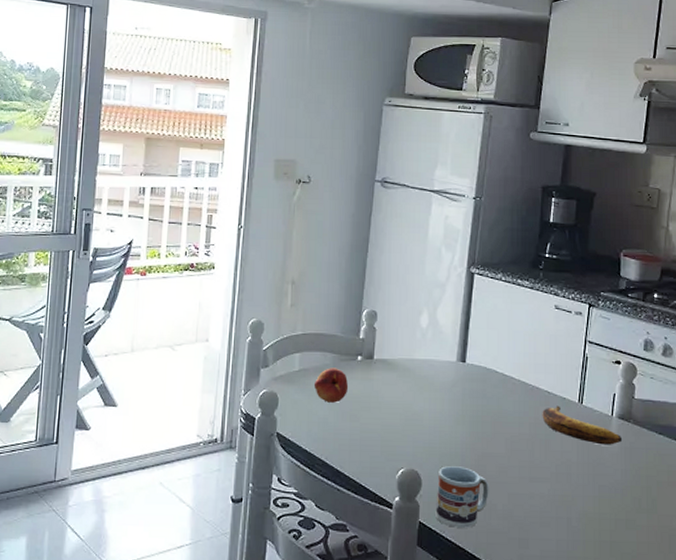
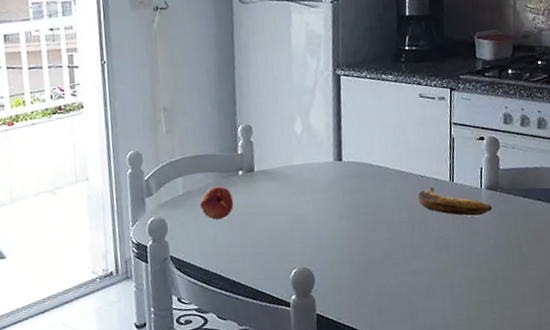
cup: present [435,466,489,528] -> none [329,257,378,314]

